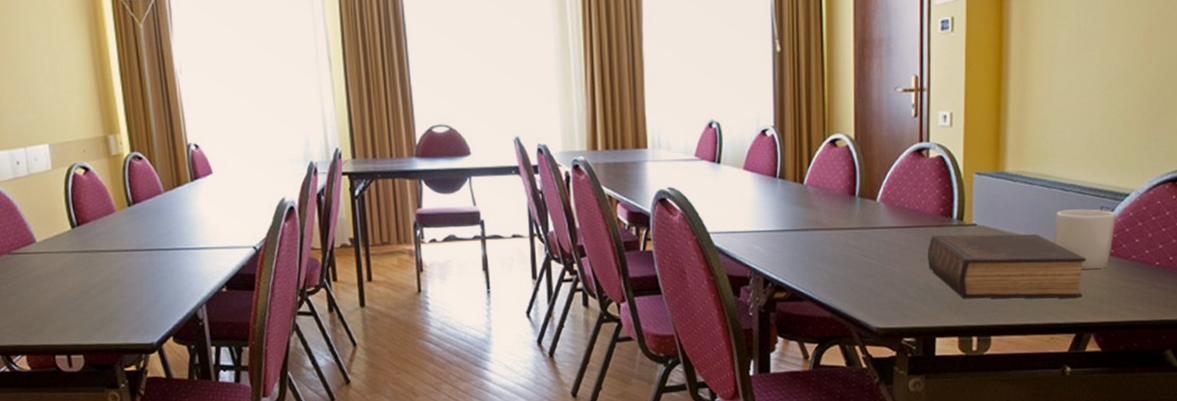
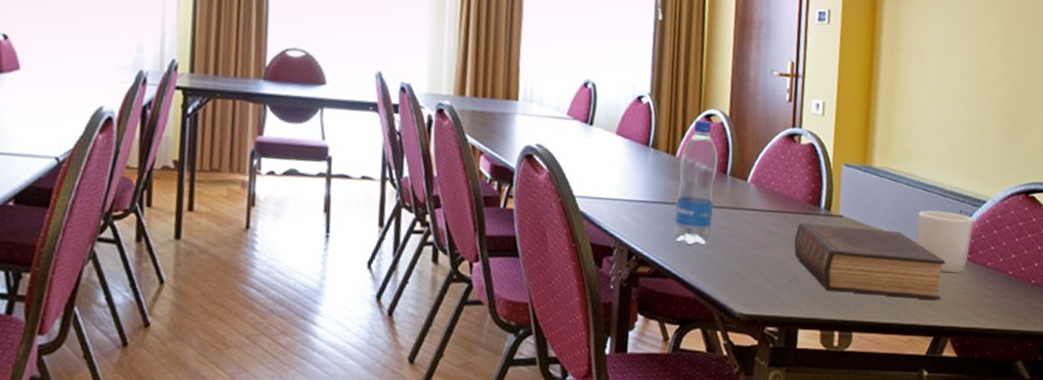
bottle: none [807,146,846,267] -> present [674,120,718,245]

